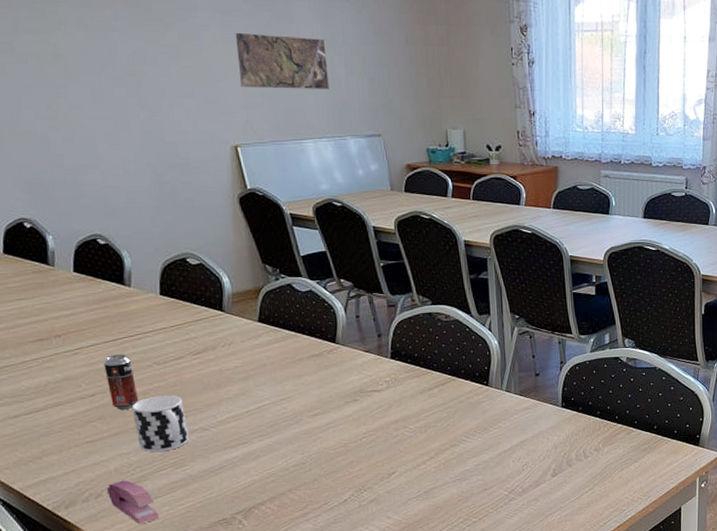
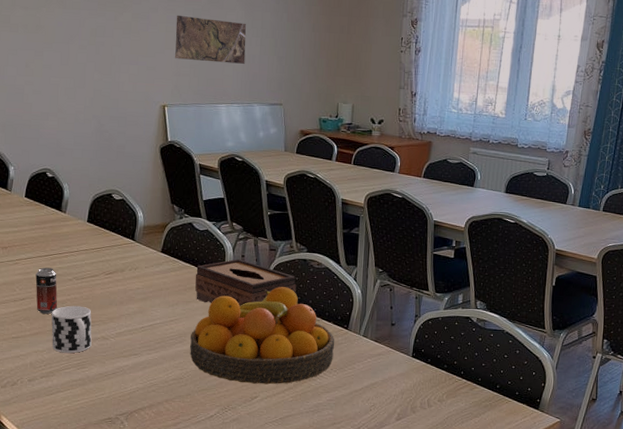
stapler: present [107,480,160,525] -> none [21,373,59,413]
tissue box: none [303,320,425,375] -> present [195,259,297,307]
fruit bowl: none [308,346,476,460] -> present [190,287,335,385]

